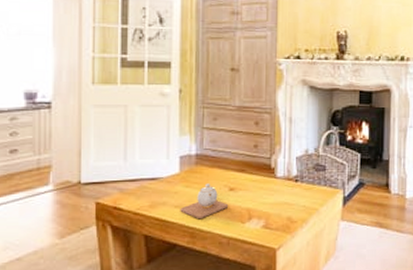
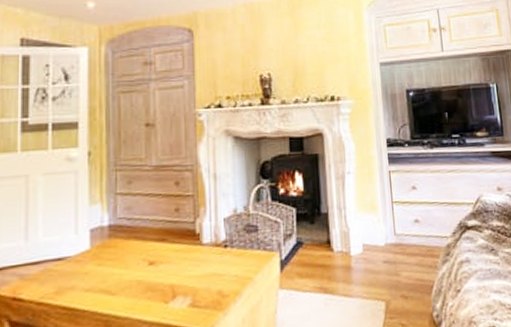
teapot: present [180,183,229,220] -> none [92,258,149,304]

